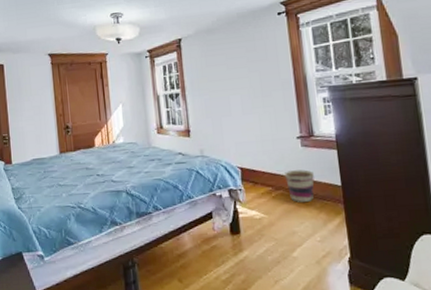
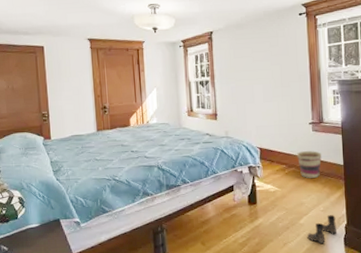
boots: none [302,246,340,282] -> present [307,215,338,244]

